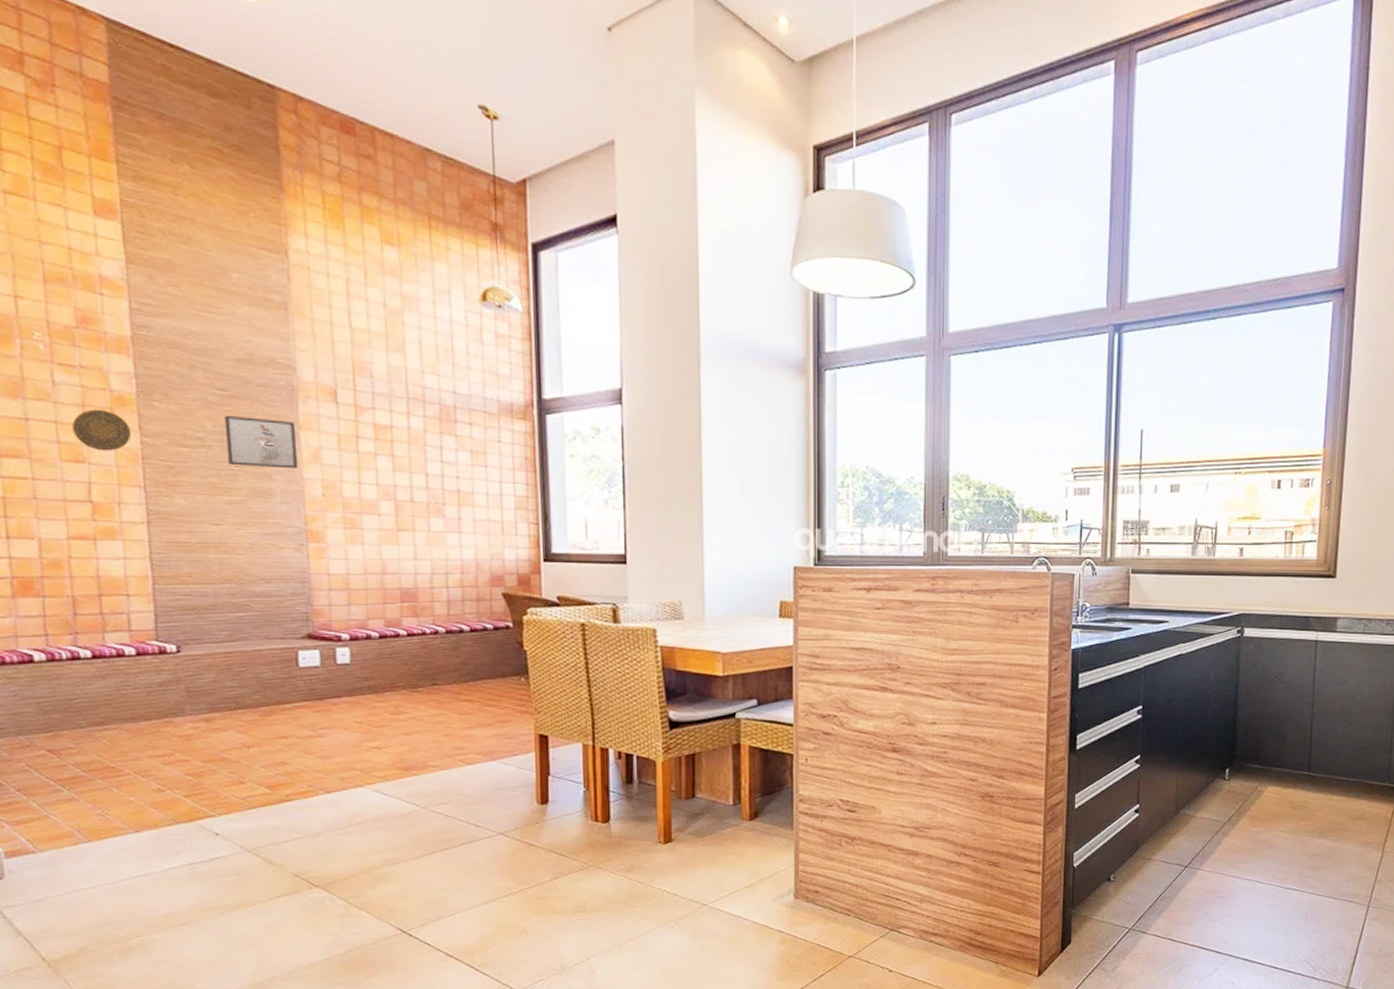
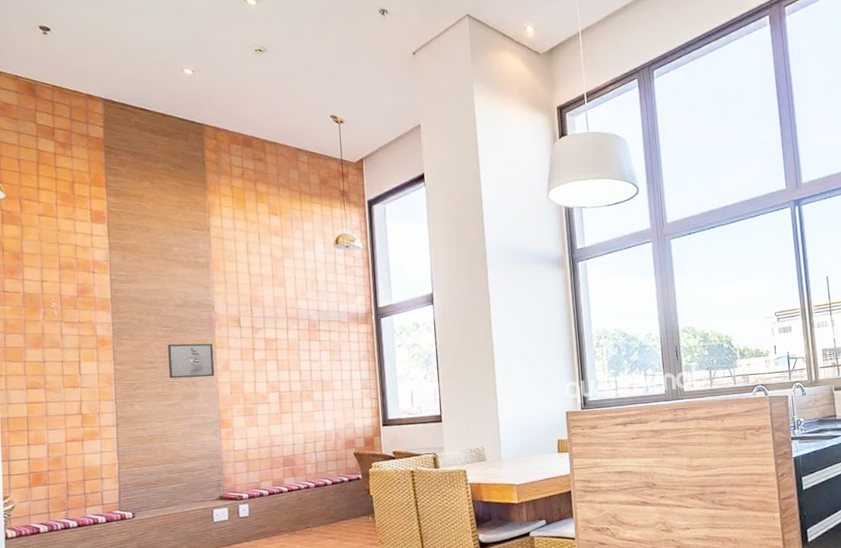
decorative plate: present [72,409,132,452] -> none [72,349,109,378]

